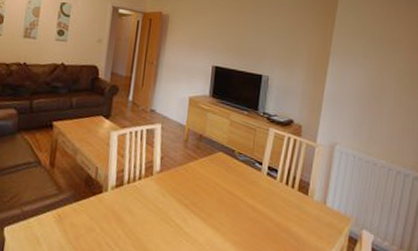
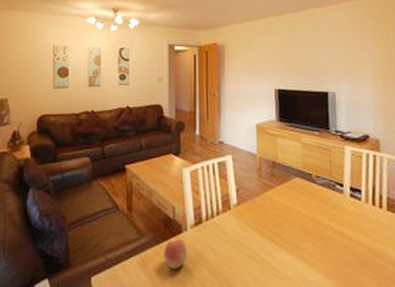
fruit: none [80,199,106,226] -> present [164,240,188,268]

